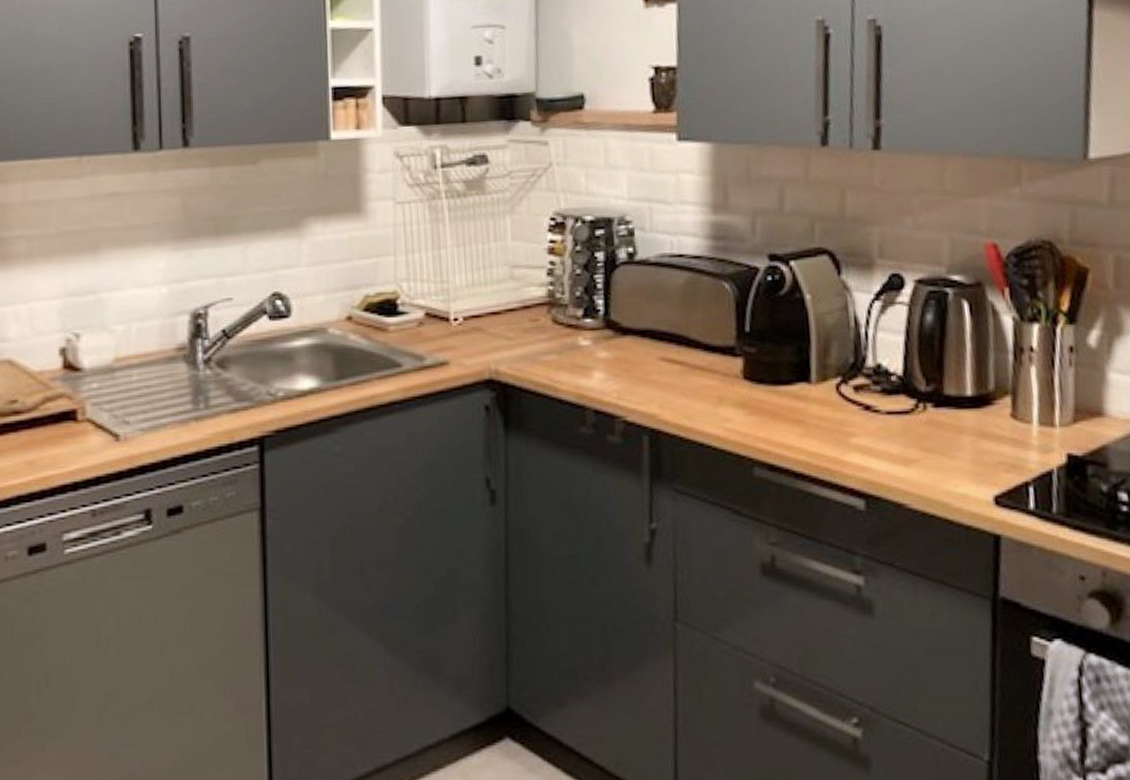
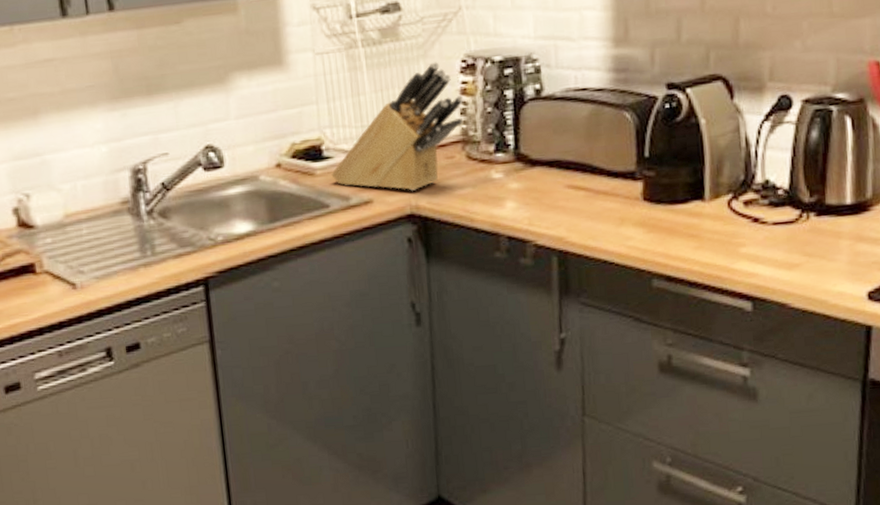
knife block: none [405,218,552,354] -> present [331,62,464,191]

